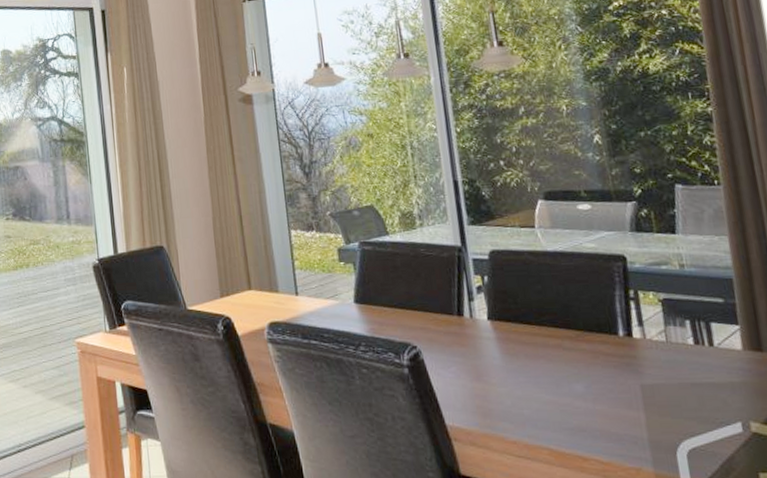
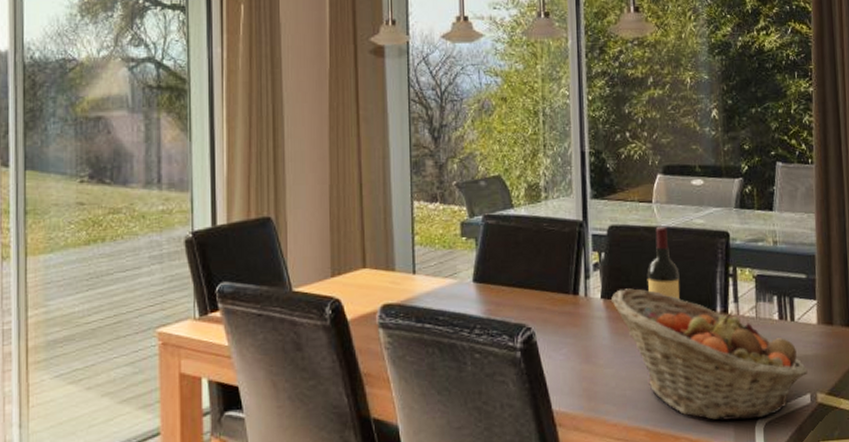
fruit basket: none [498,311,736,446] -> present [610,288,808,422]
wine bottle: none [535,250,575,323] -> present [647,226,680,300]

